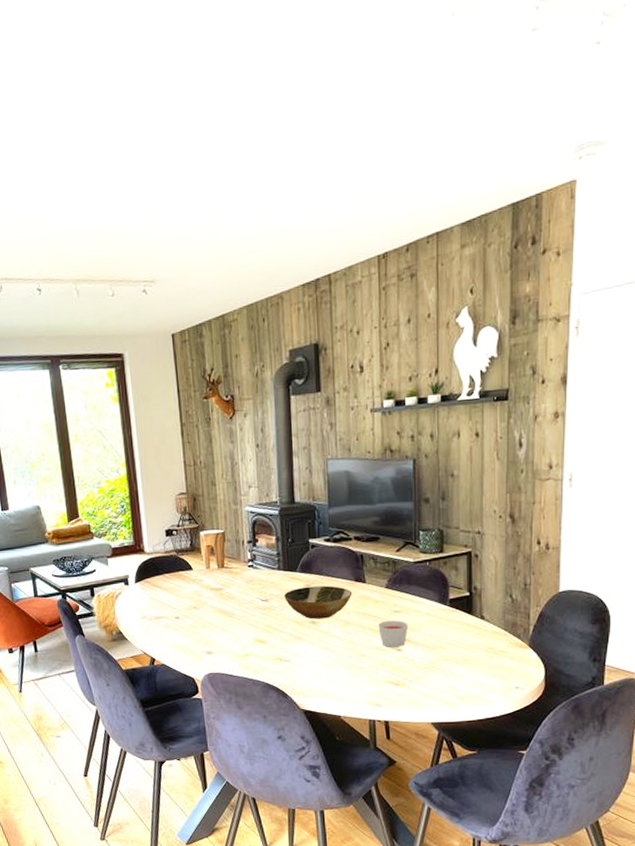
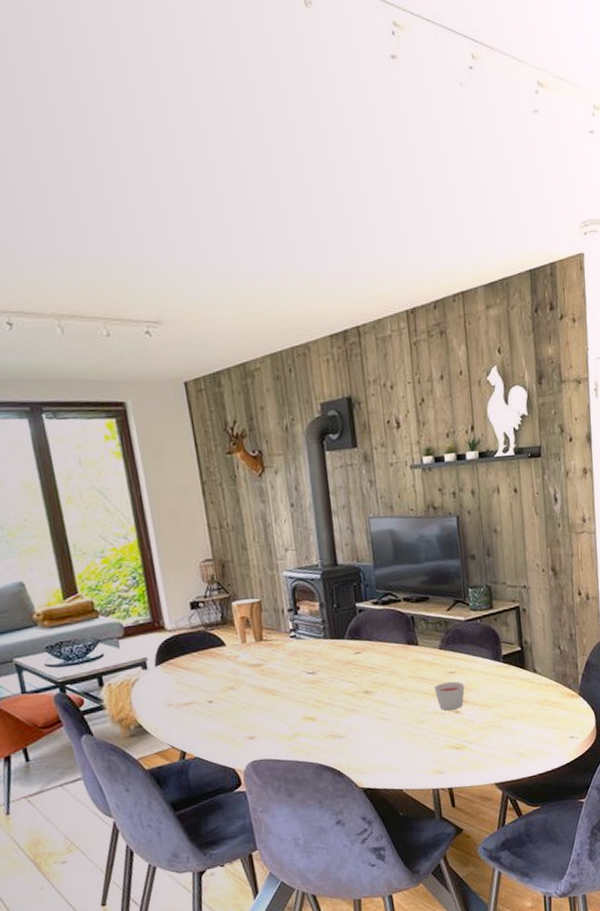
bowl: present [284,585,353,619] -> none [333,651,406,689]

